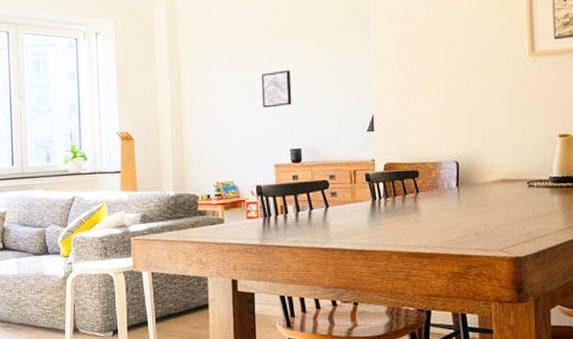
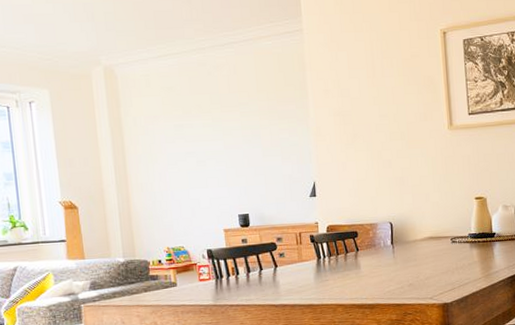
wall art: present [262,70,292,108] -> none [207,140,238,176]

